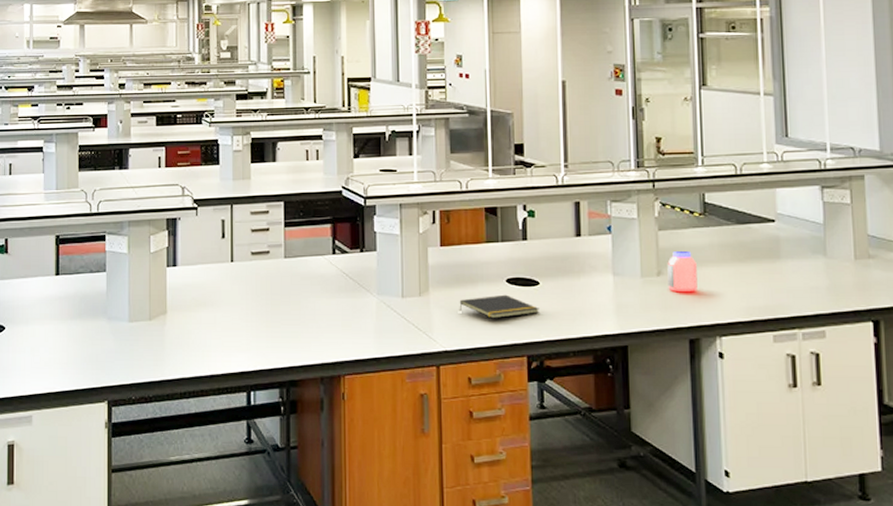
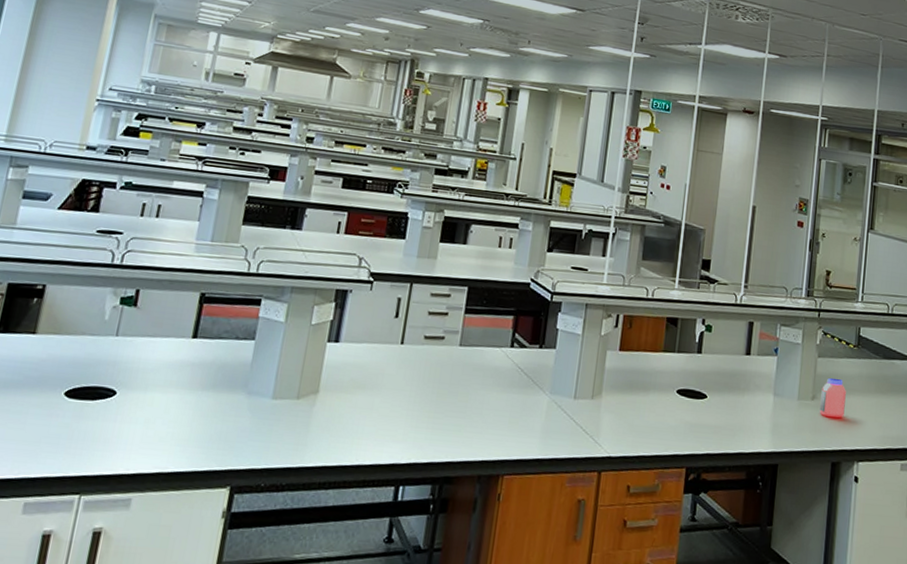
notepad: present [459,294,539,319] -> none [628,404,704,429]

